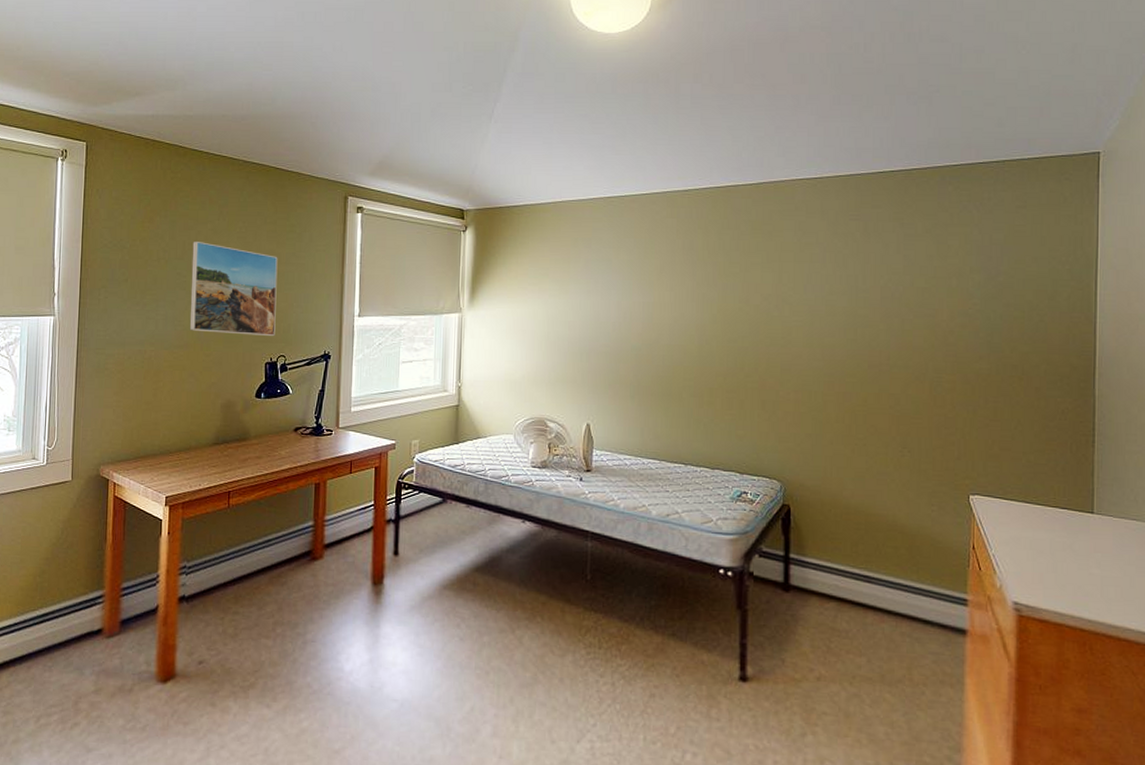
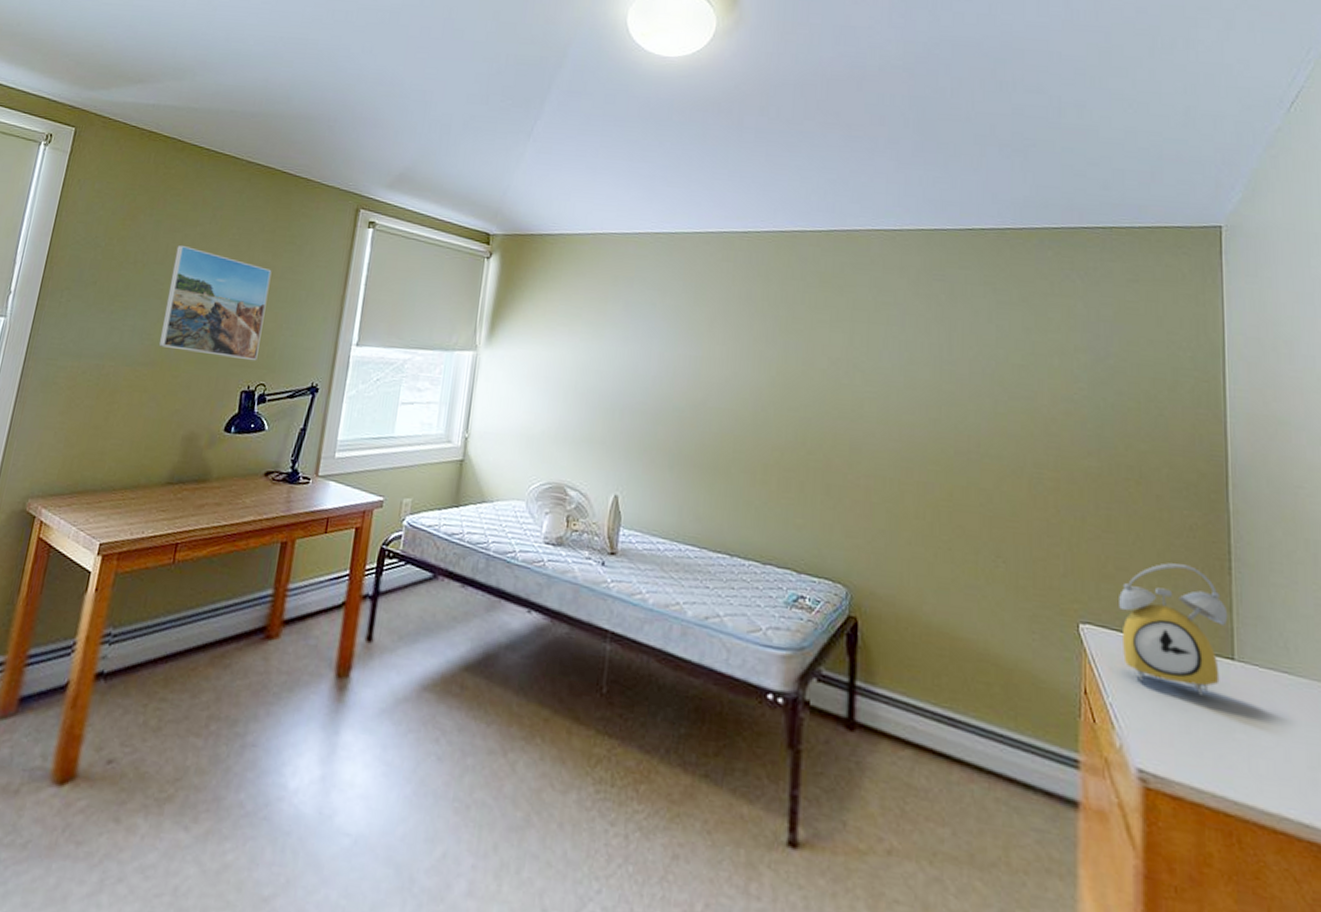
alarm clock: none [1002,441,1091,542] -> present [1119,563,1229,695]

